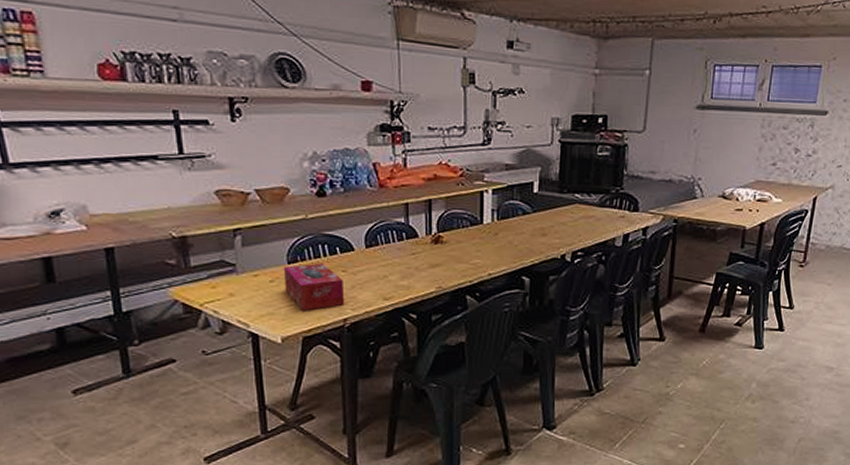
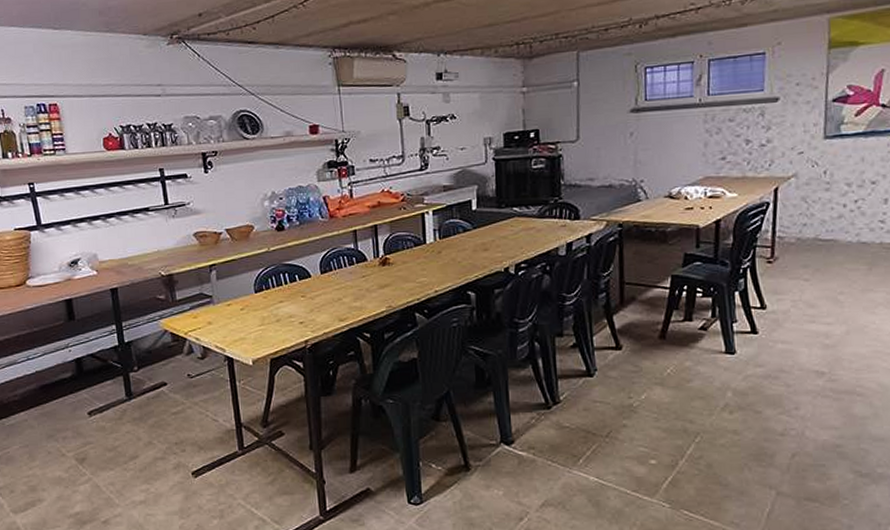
tissue box: present [283,262,345,311] -> none [251,290,305,335]

